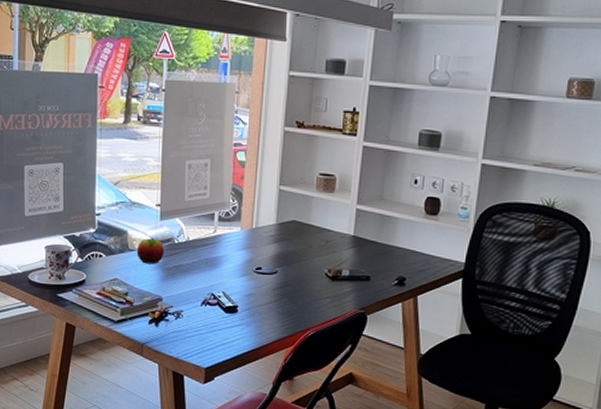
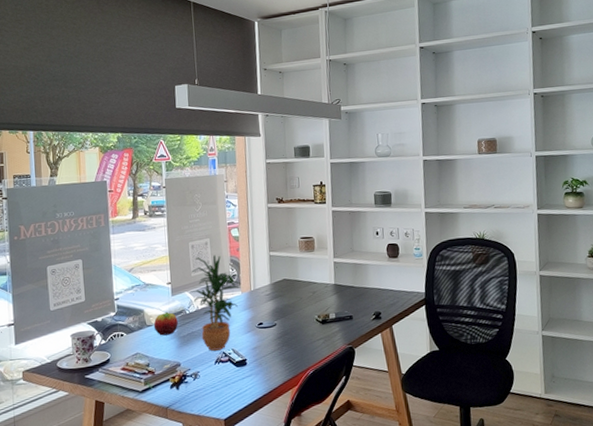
potted plant: none [181,179,242,291] -> present [189,254,242,351]

